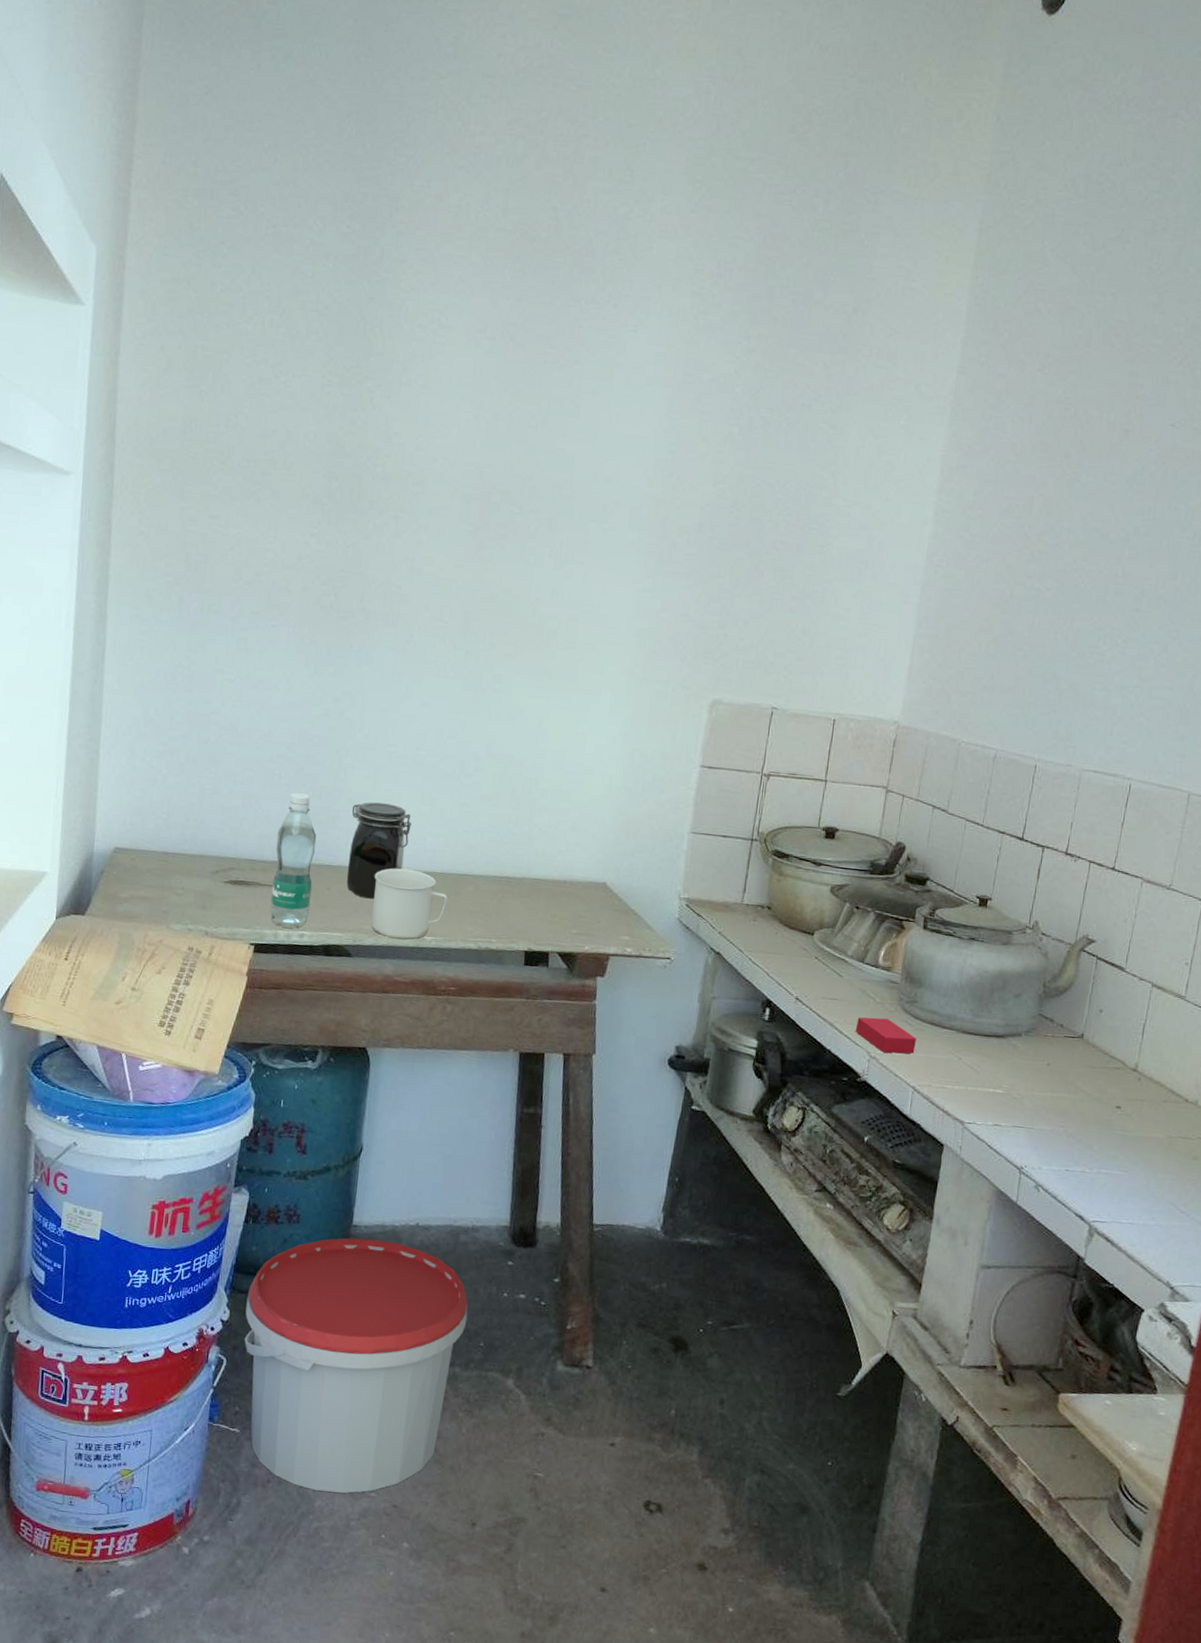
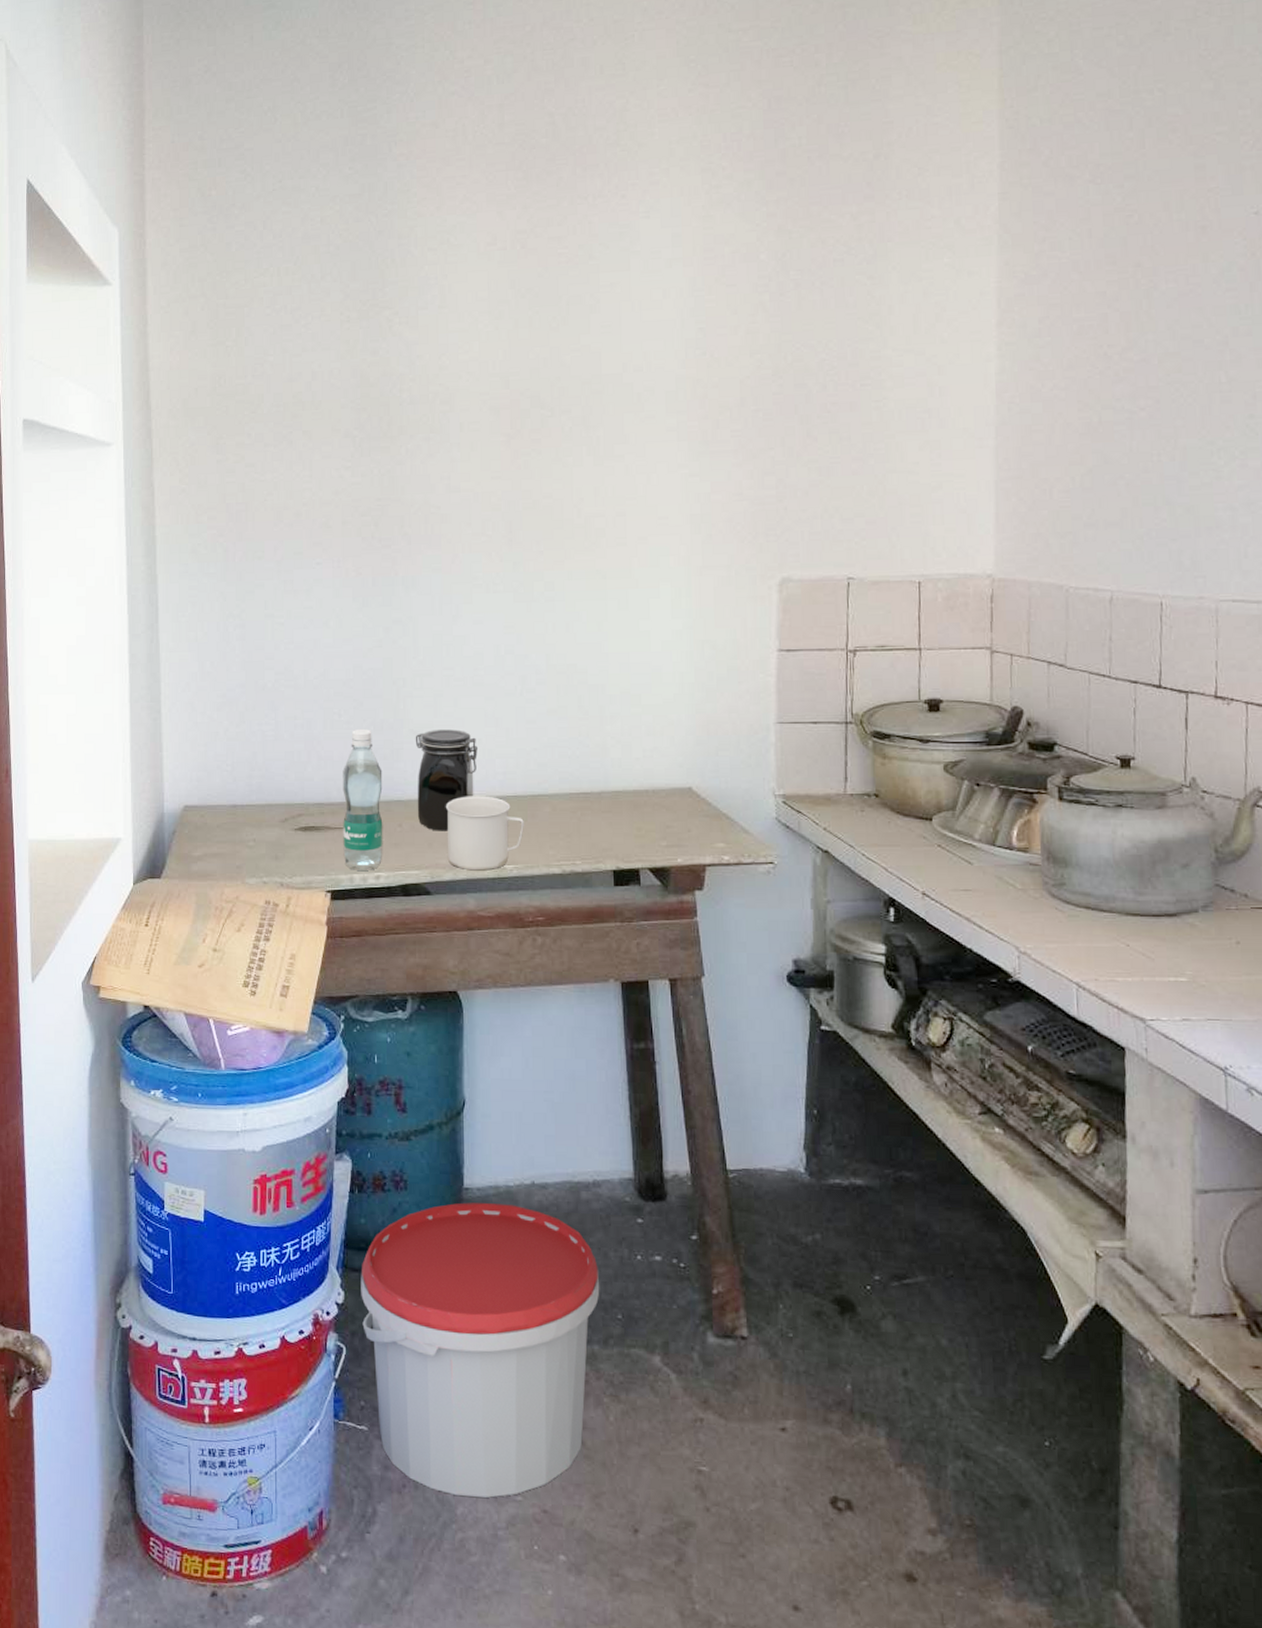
sponge: present [855,1017,916,1054] -> none [997,907,1072,946]

